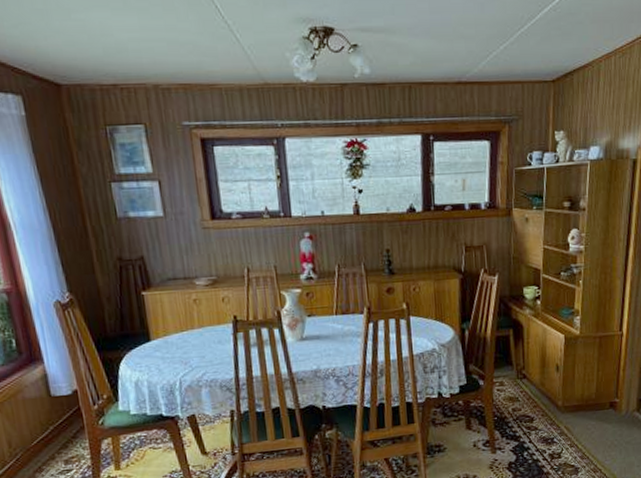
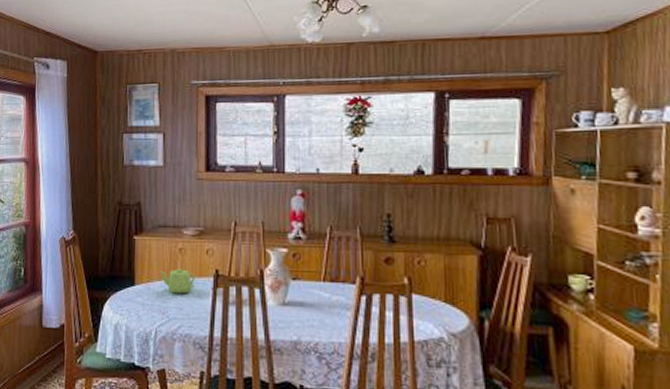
teapot: none [175,319,214,344] -> present [159,269,195,294]

